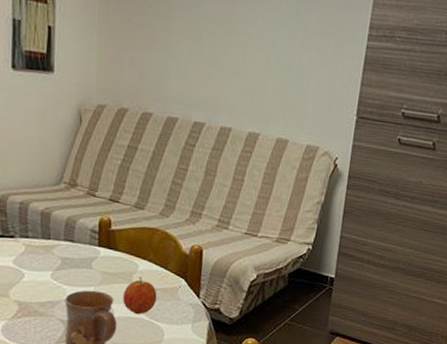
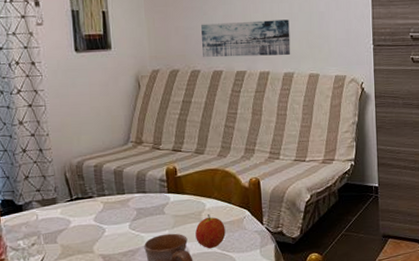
wall art: none [158,59,264,113] -> present [201,19,291,57]

